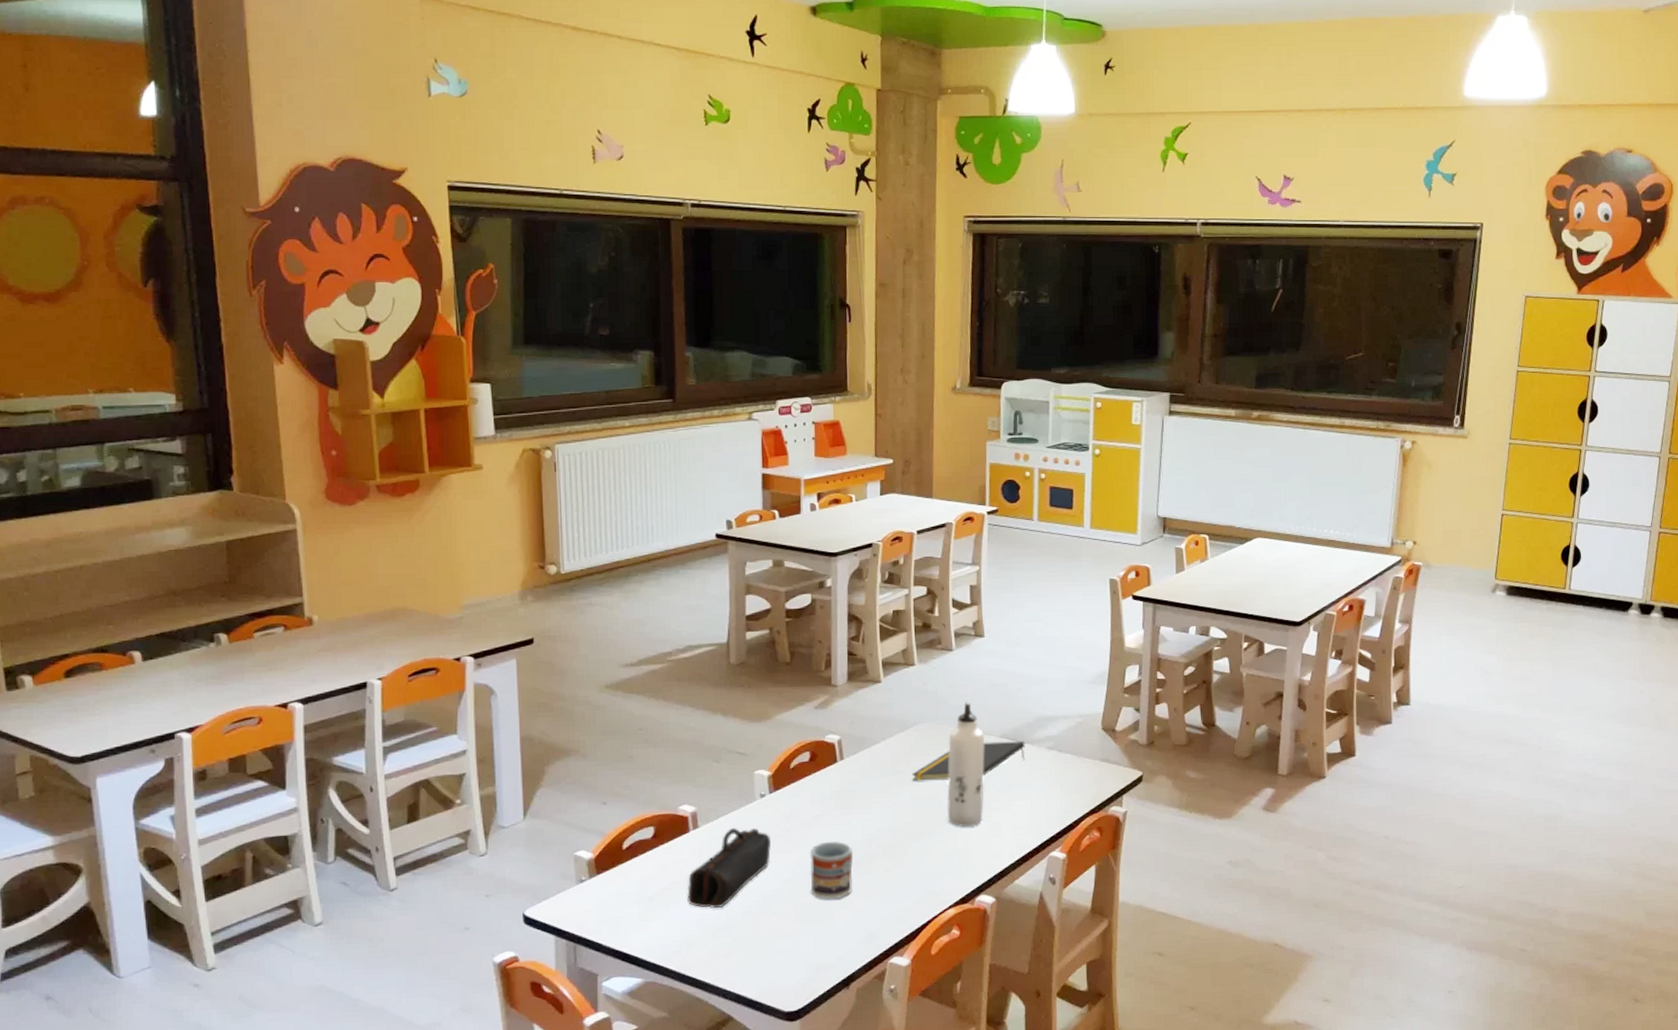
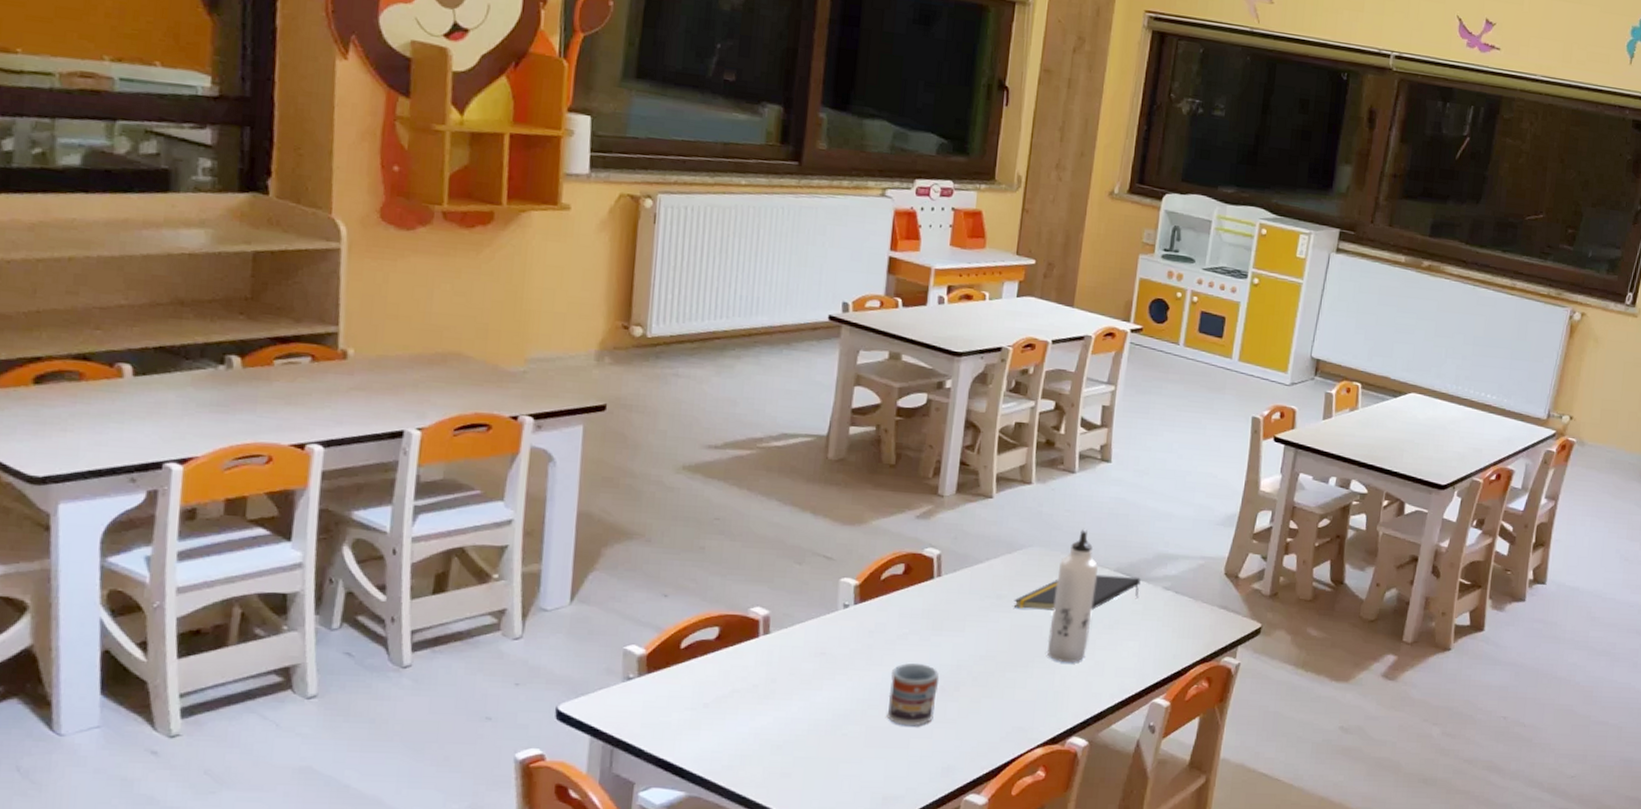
pencil case: present [687,828,771,909] -> none [747,638,849,724]

